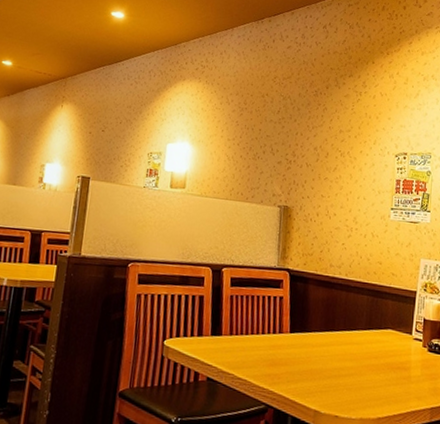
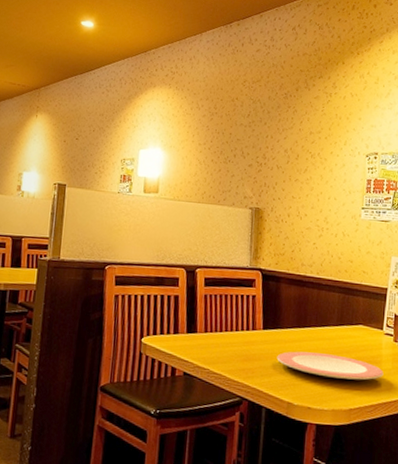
plate: none [304,356,413,388] -> present [277,351,384,380]

